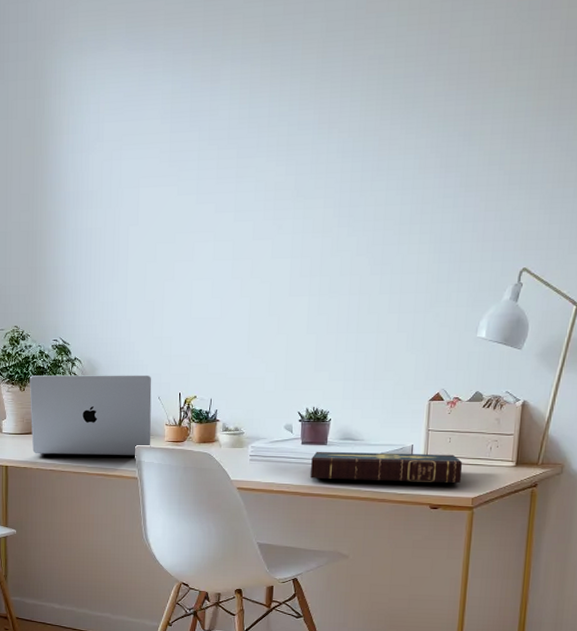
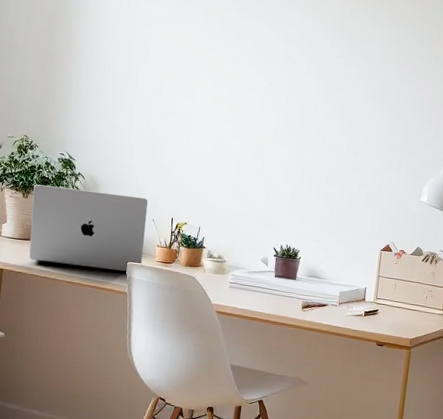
book: present [311,451,463,484] -> none [280,284,405,325]

